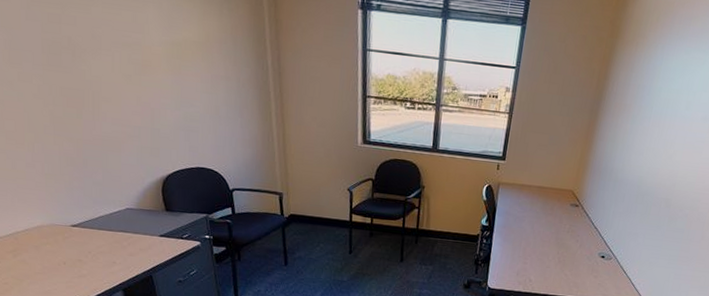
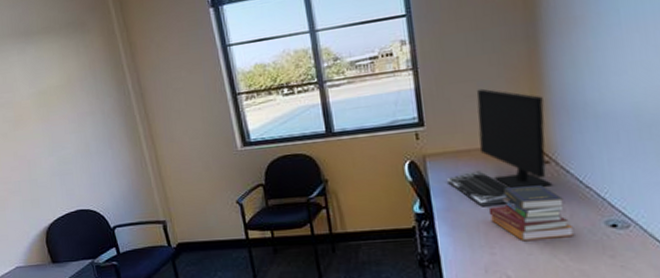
computer keyboard: none [510,202,549,230] -> present [448,171,509,207]
books: none [530,217,580,260] -> present [488,185,574,242]
monitor: none [537,141,588,223] -> present [476,88,552,189]

